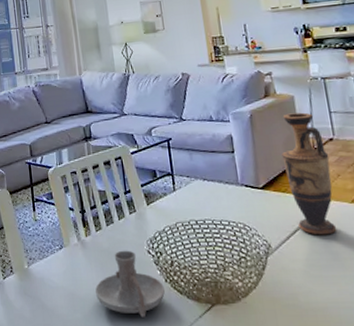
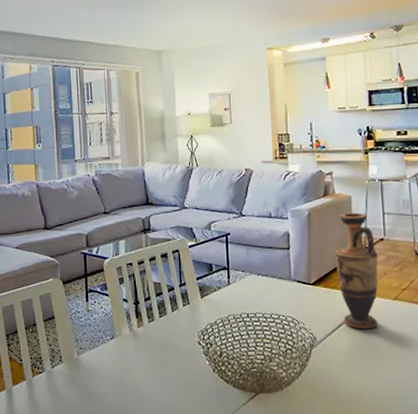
candle holder: present [94,250,165,317] -> none [143,341,212,405]

